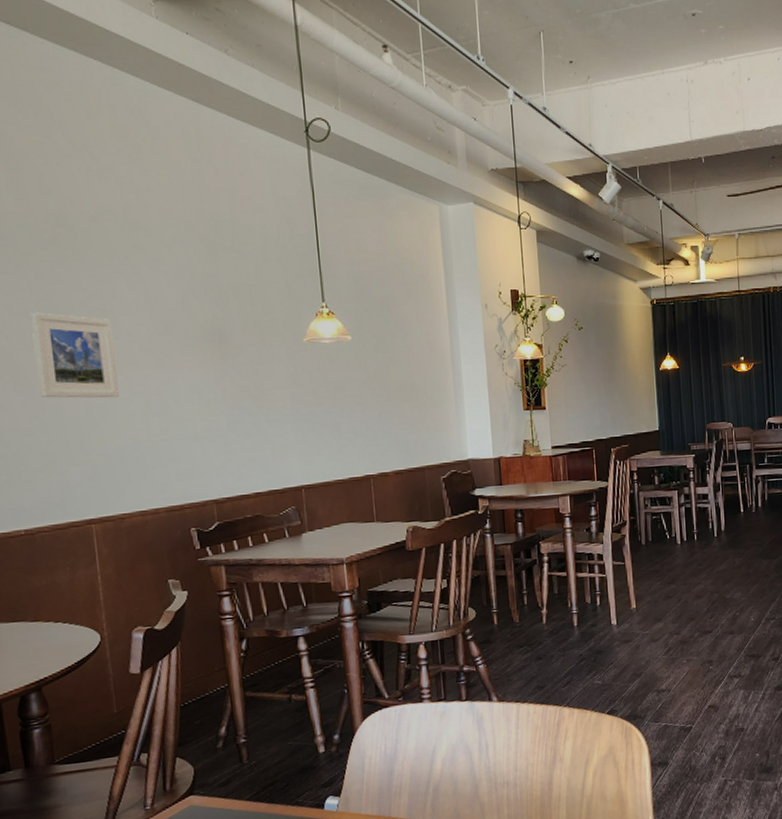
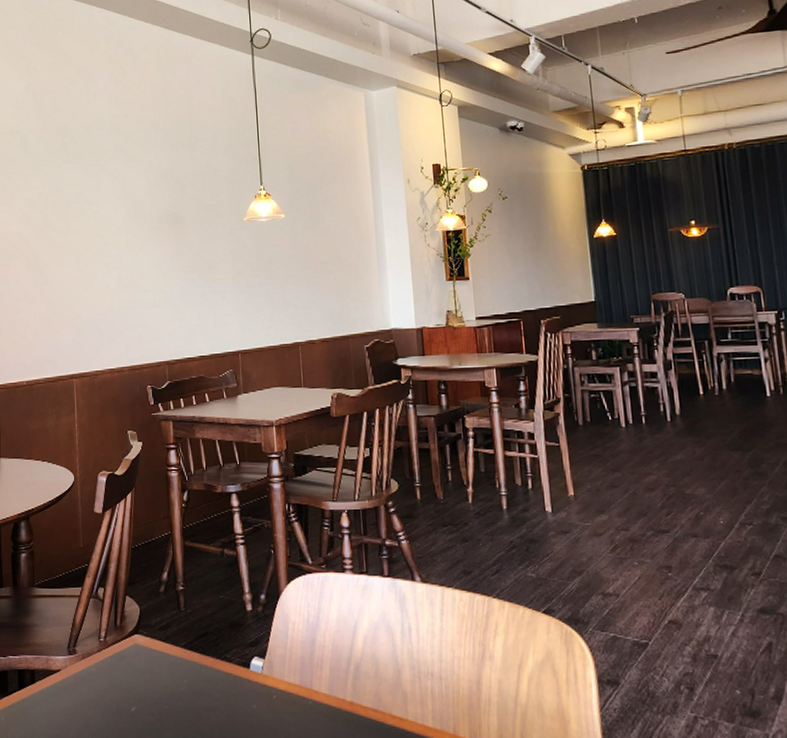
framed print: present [30,312,119,398] -> none [41,205,99,273]

